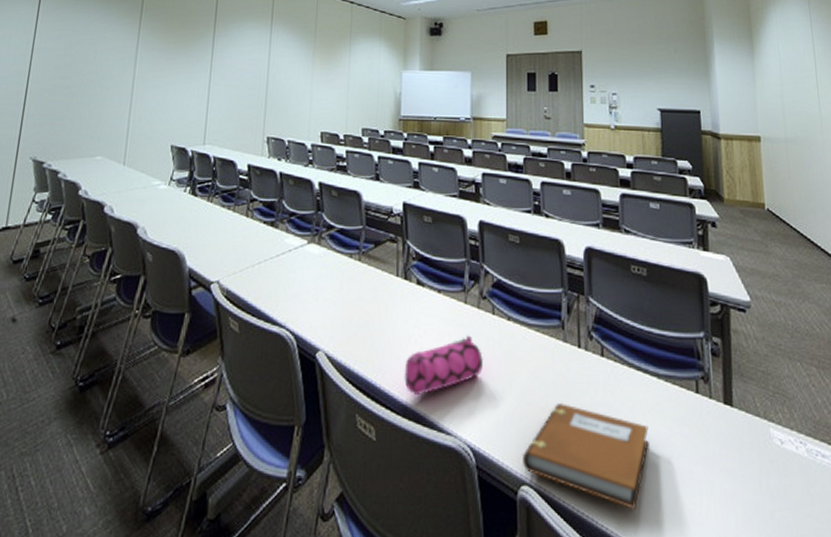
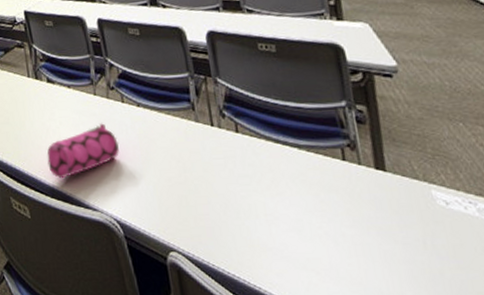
notebook: present [523,403,649,510] -> none [168,178,296,271]

